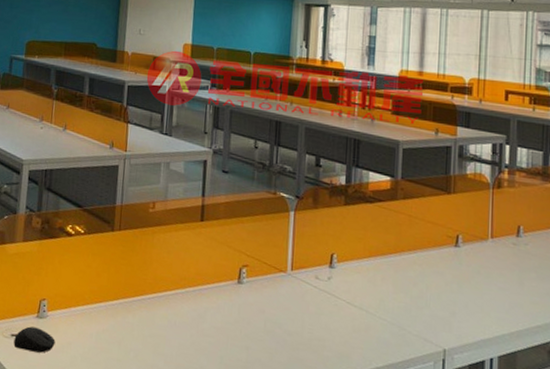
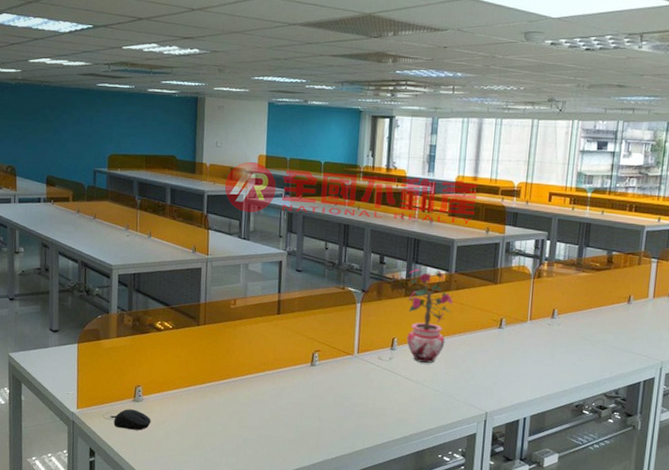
potted plant: none [347,169,400,286] -> present [406,265,453,363]

